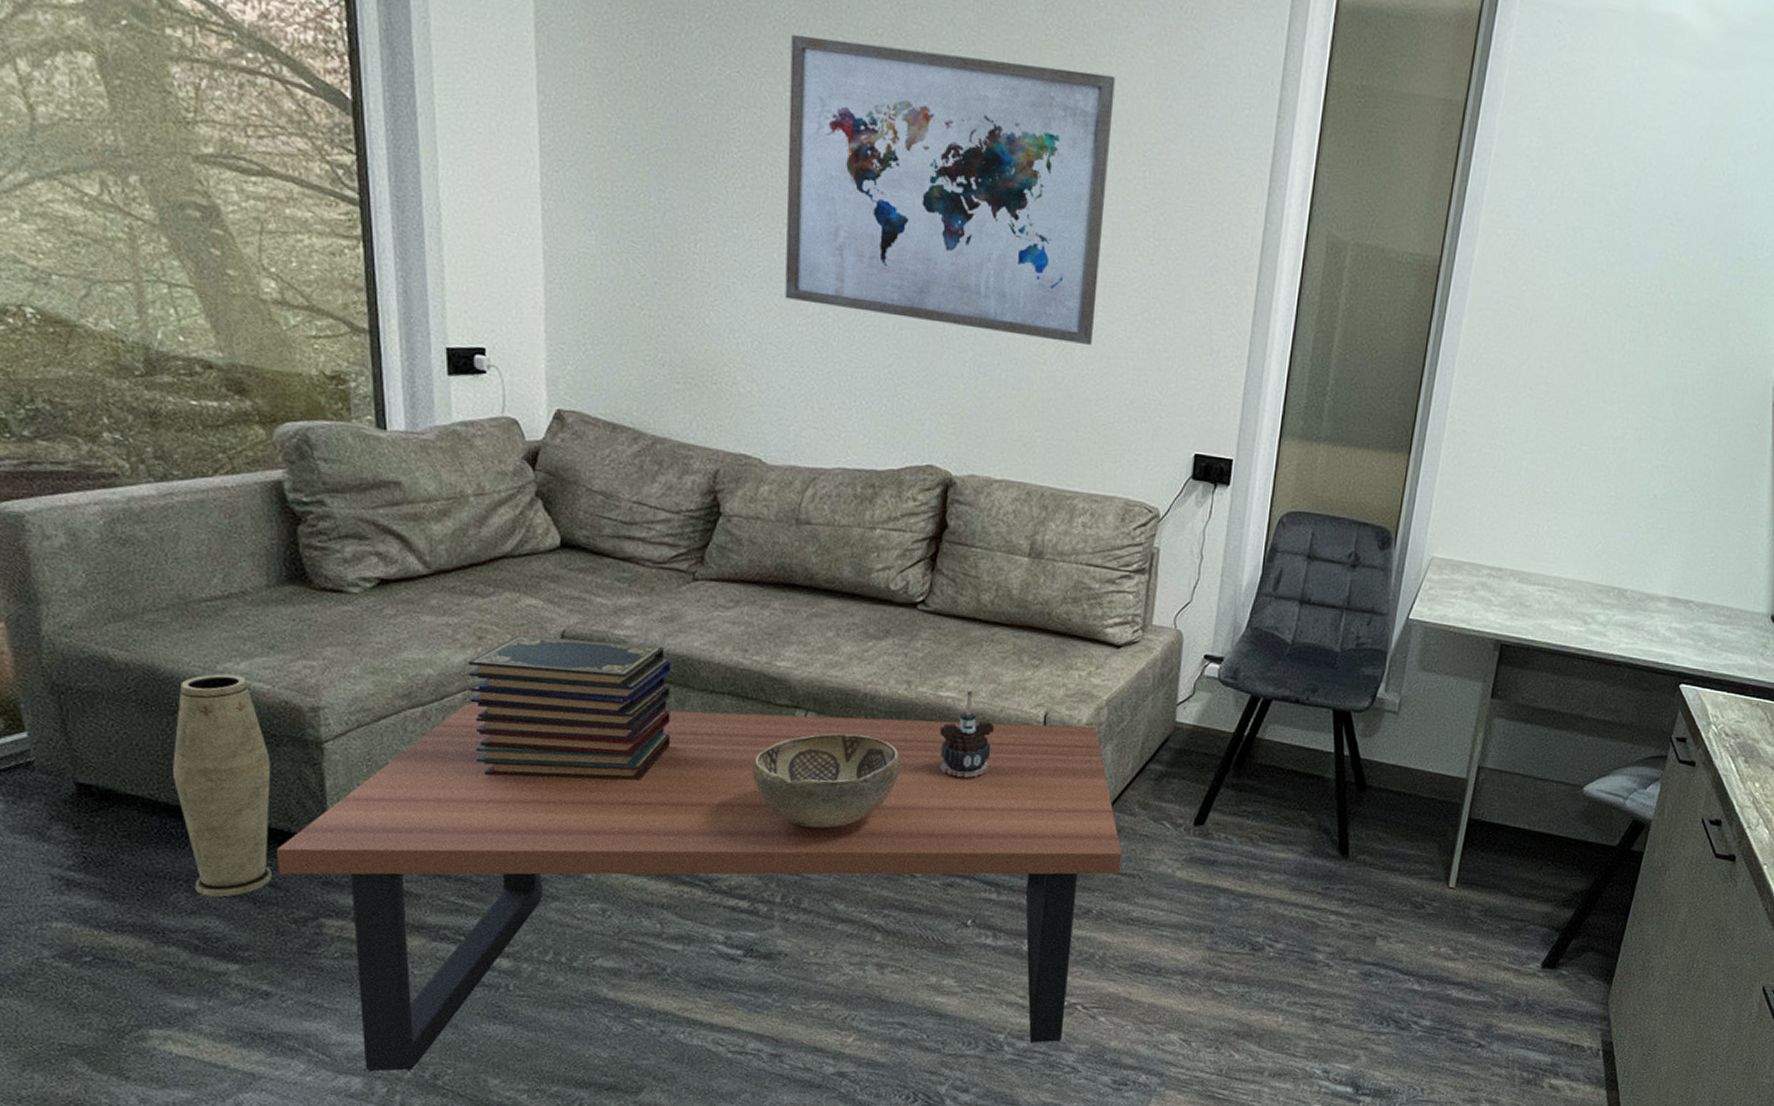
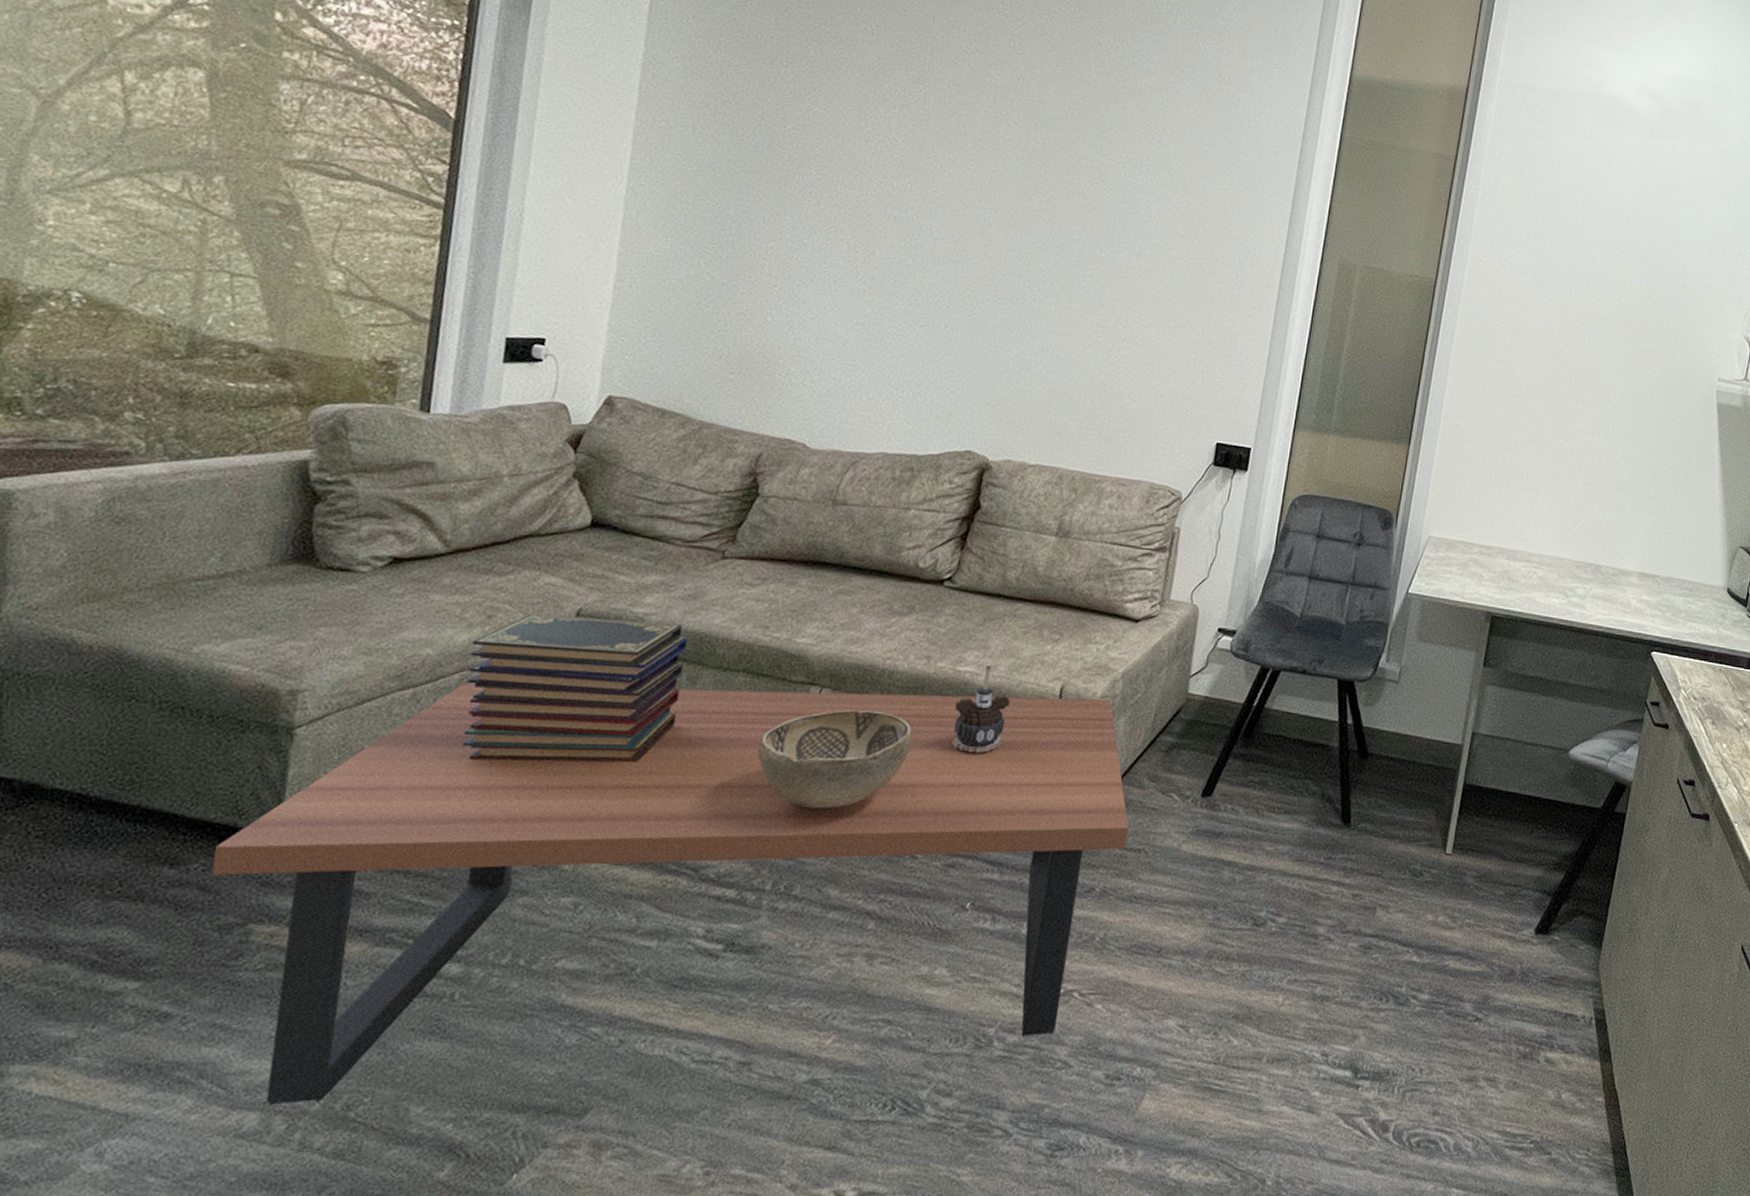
vase: present [172,674,272,897] -> none [108,656,231,904]
wall art: present [785,34,1116,345] -> none [845,81,1161,346]

